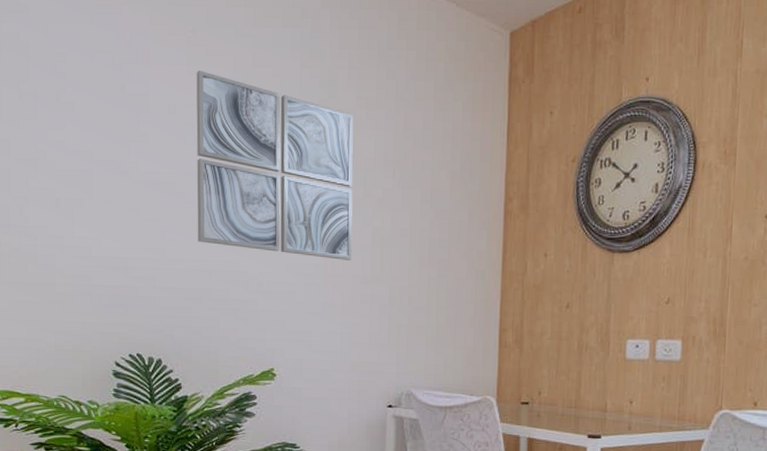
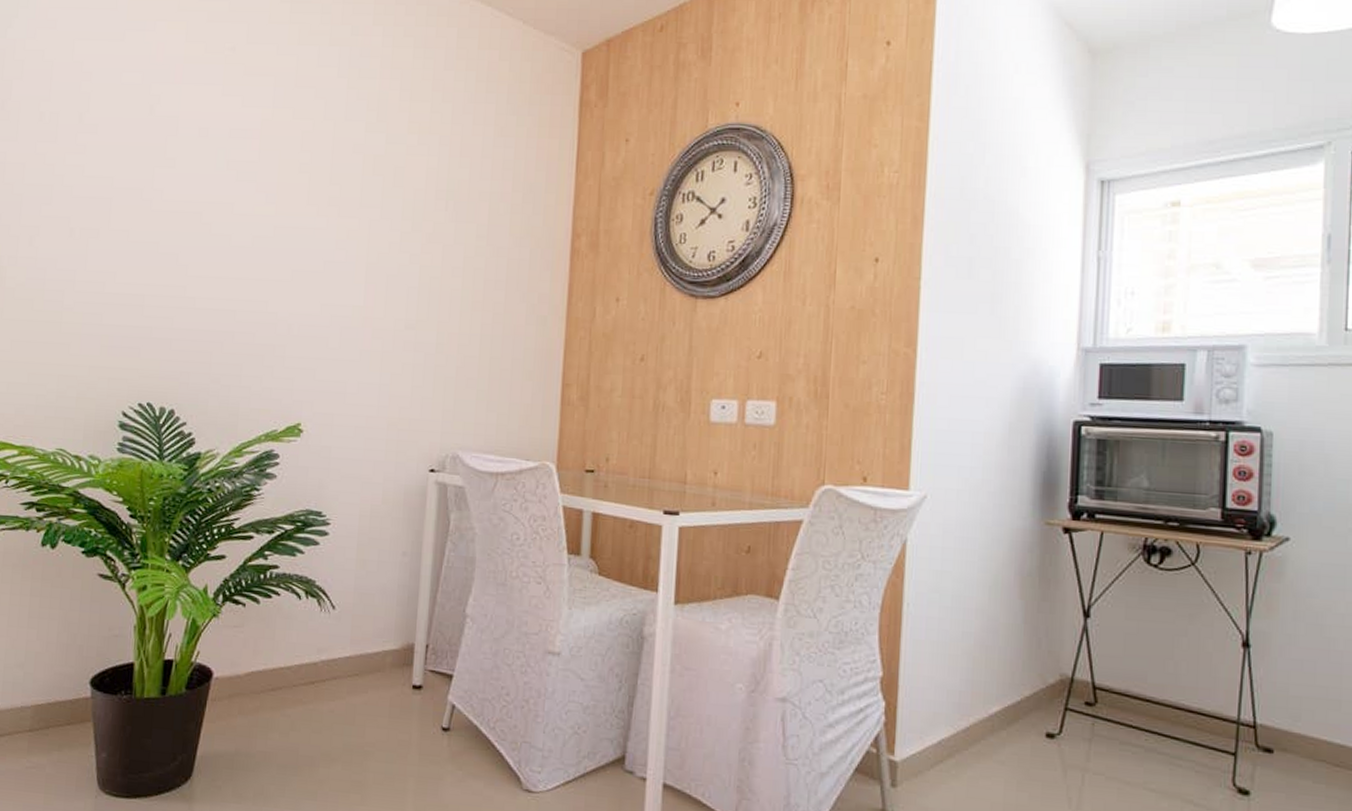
wall art: present [196,71,354,260] -> none [223,91,404,302]

